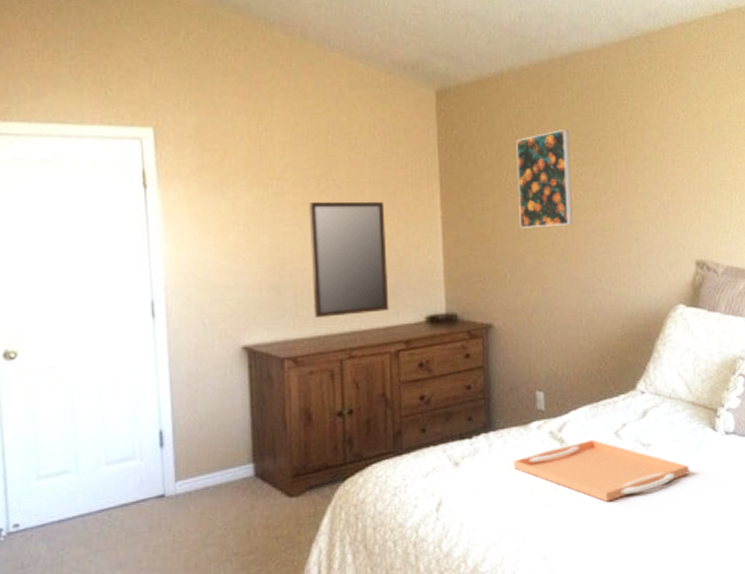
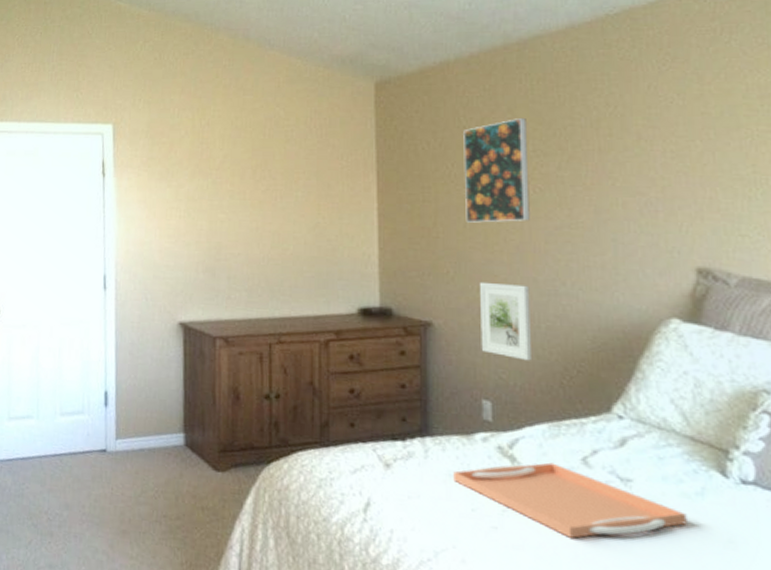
home mirror: present [309,201,389,319] -> none [244,191,320,302]
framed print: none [532,283,576,352] -> present [479,281,533,361]

